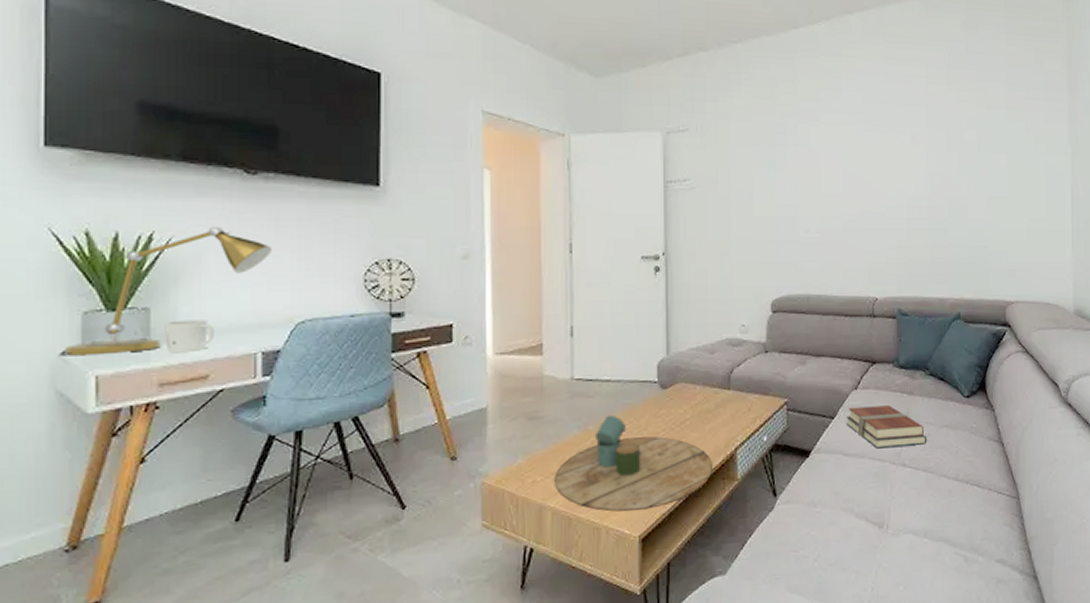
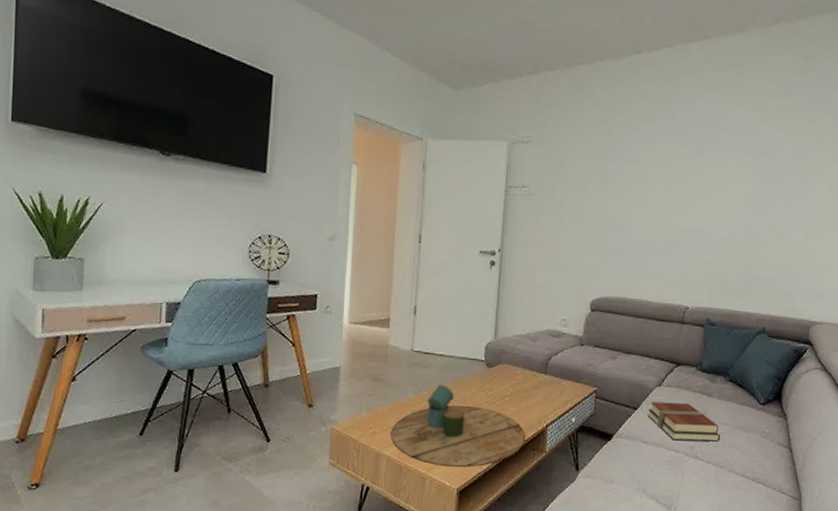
desk lamp: present [58,227,273,356] -> none [16,197,179,293]
mug: present [165,320,214,353] -> none [94,270,131,298]

